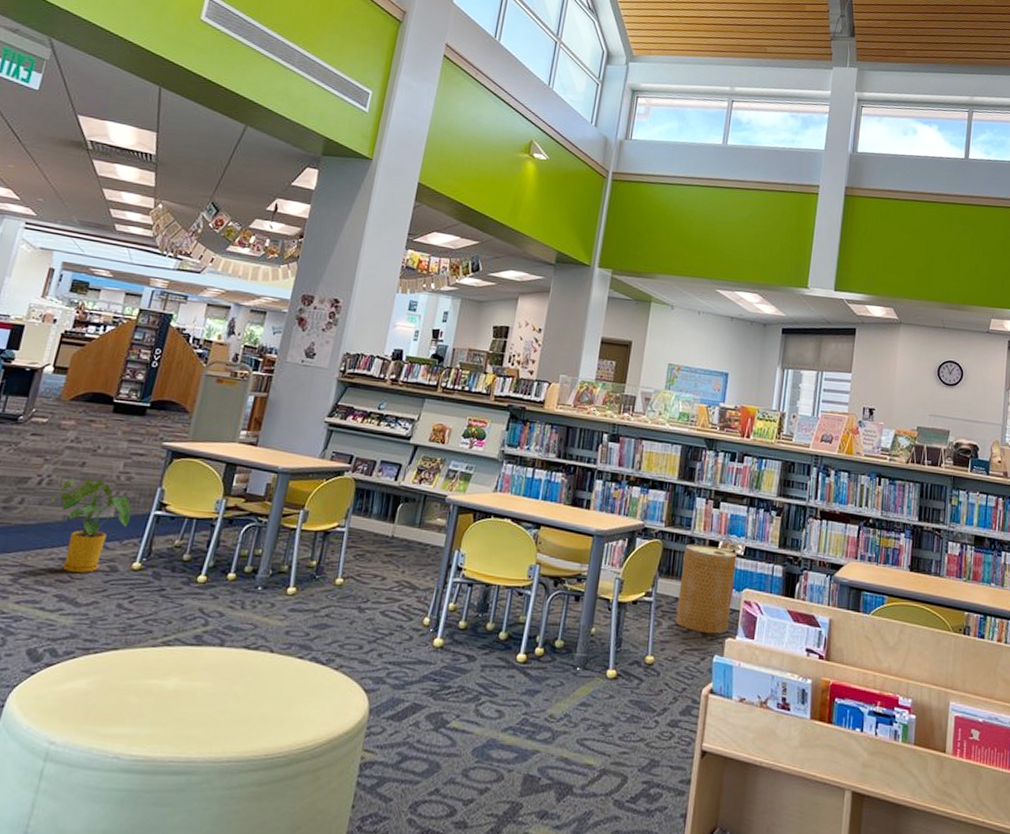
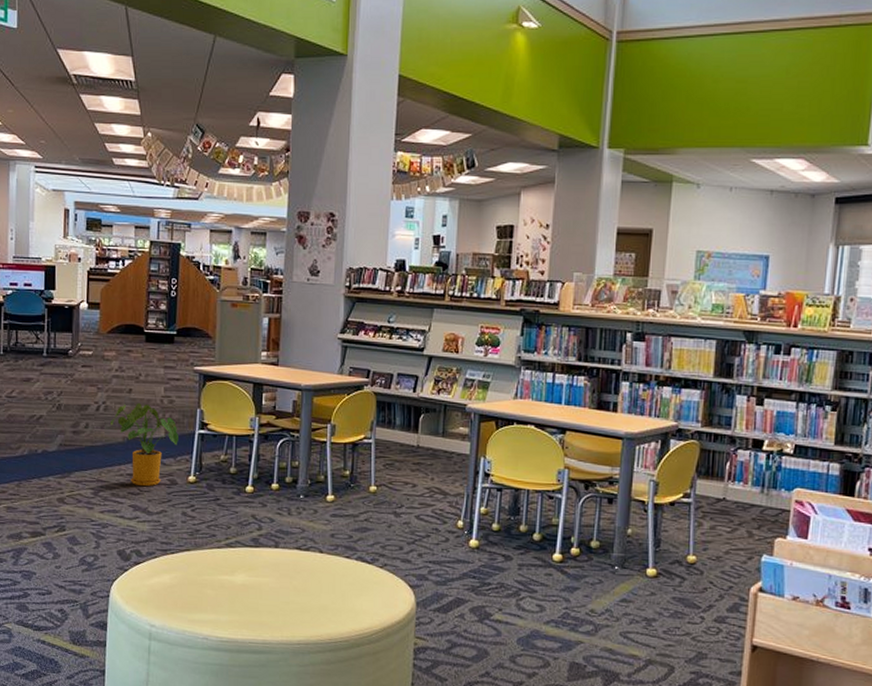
basket: present [675,543,737,634] -> none [717,443,786,534]

